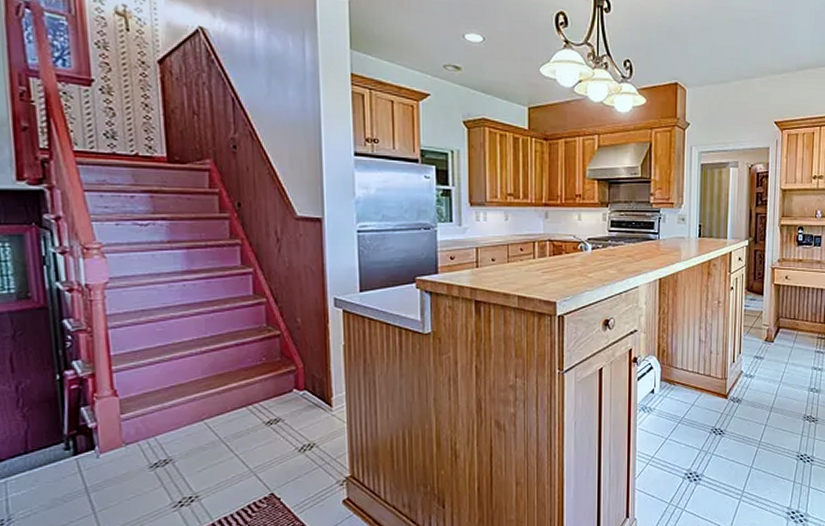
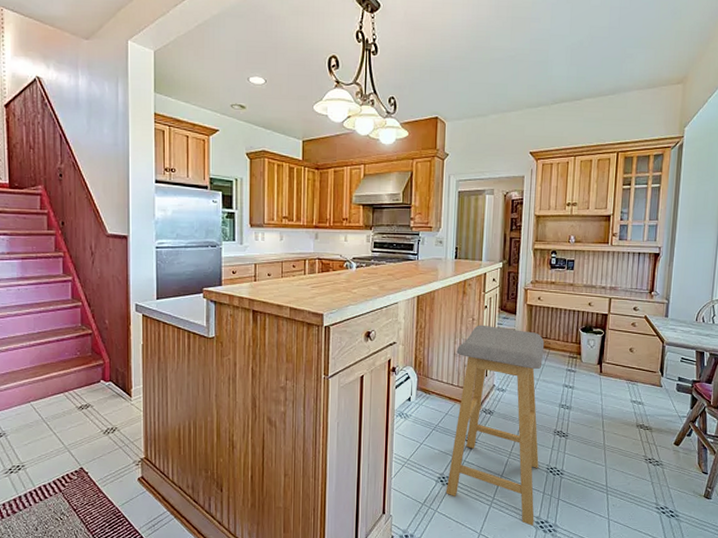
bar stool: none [693,307,793,517] -> present [445,324,545,526]

